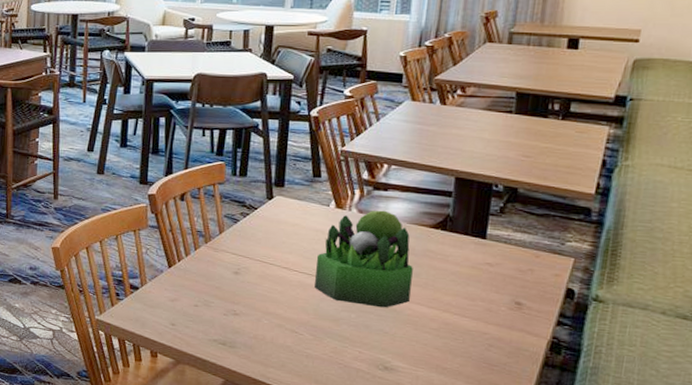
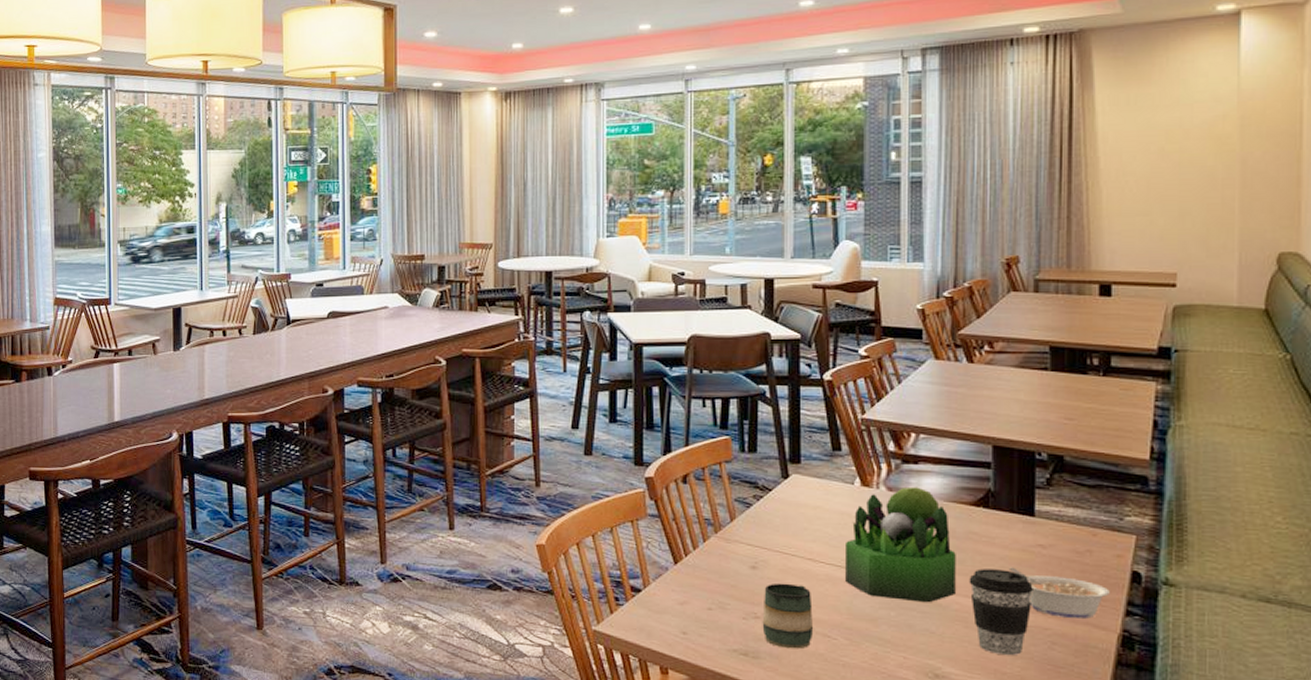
mug: none [239,286,285,342] -> present [762,583,814,649]
coffee cup: none [422,281,478,354] -> present [969,569,1033,656]
legume: none [458,281,545,326] -> present [1008,567,1110,619]

